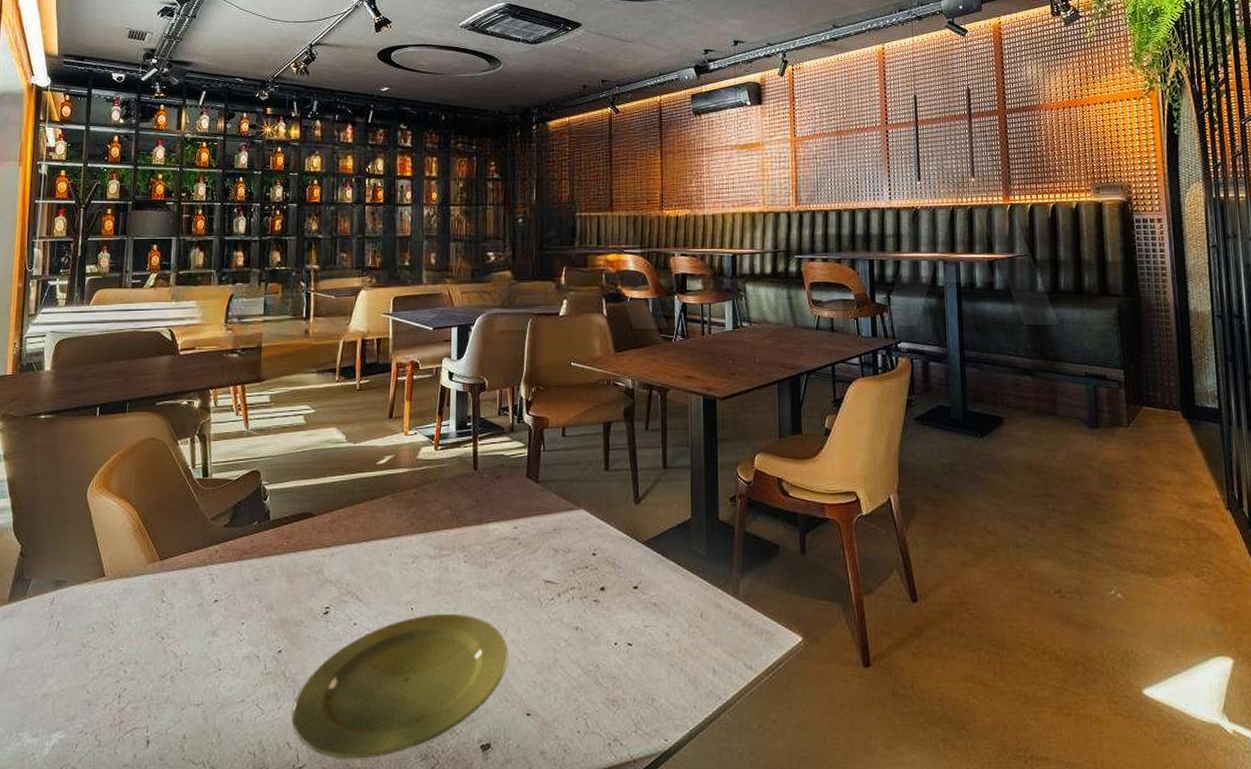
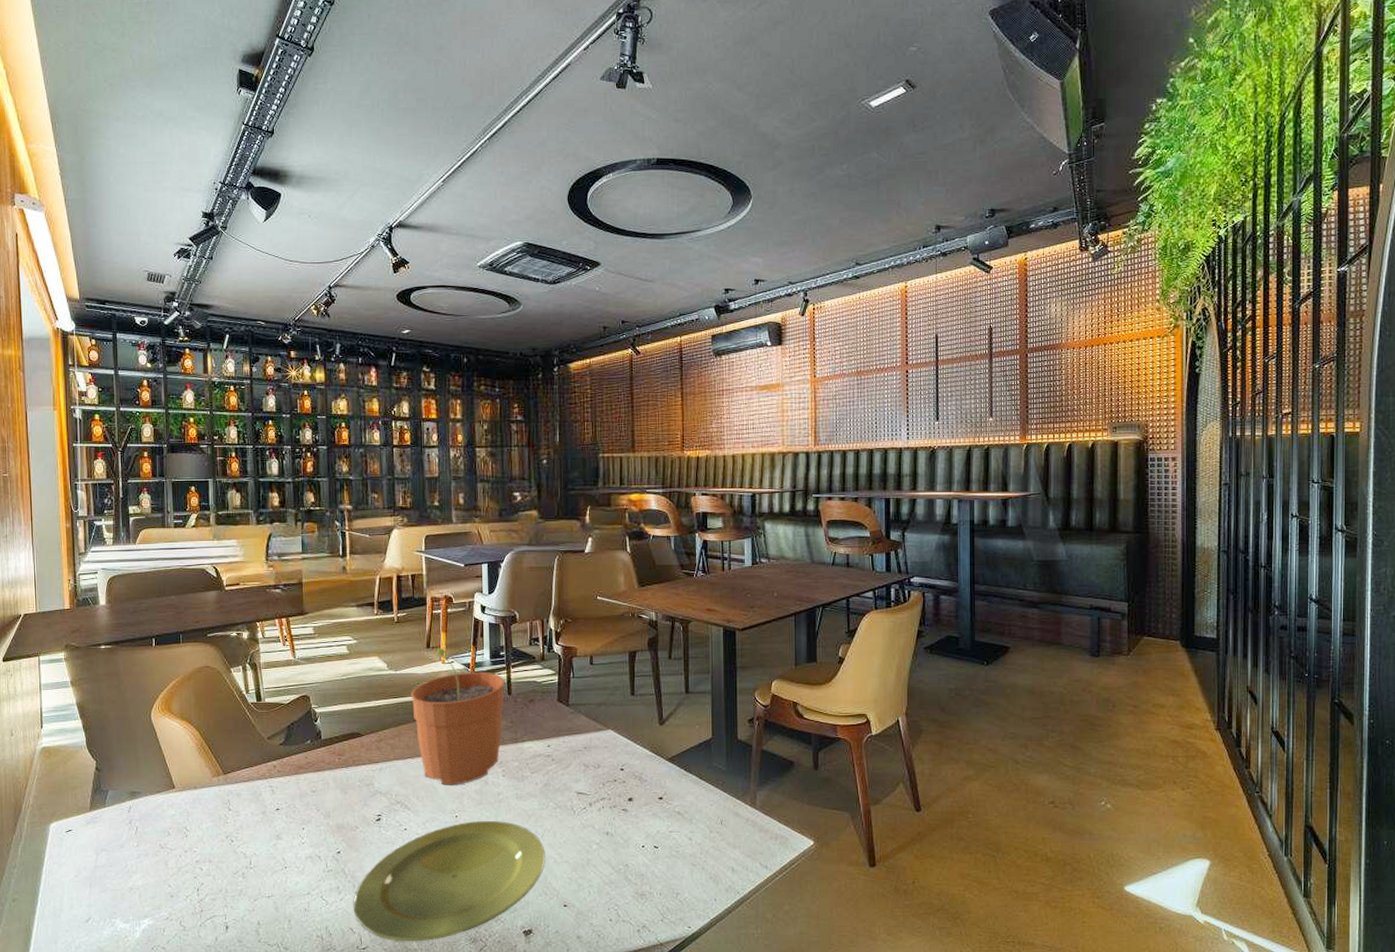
plant pot: none [369,418,471,573] -> present [411,648,505,785]

